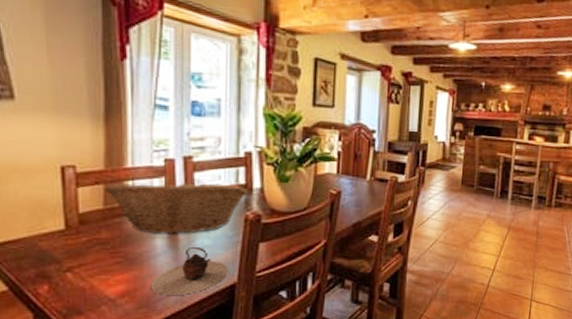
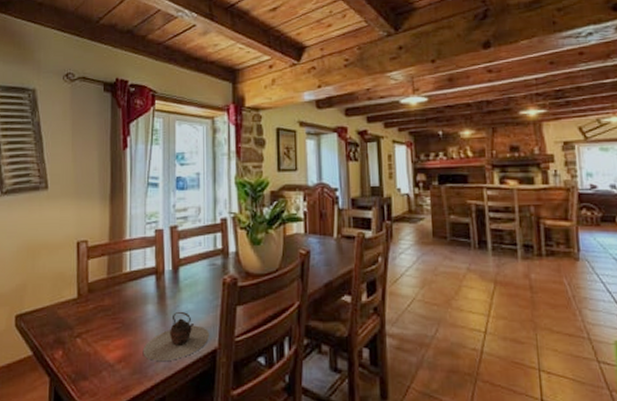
fruit basket: present [104,179,248,234] -> none [108,247,225,300]

